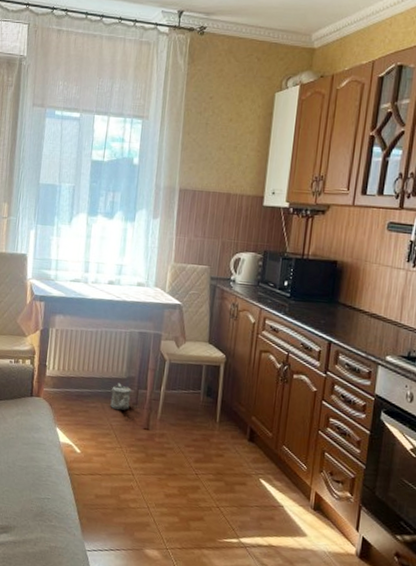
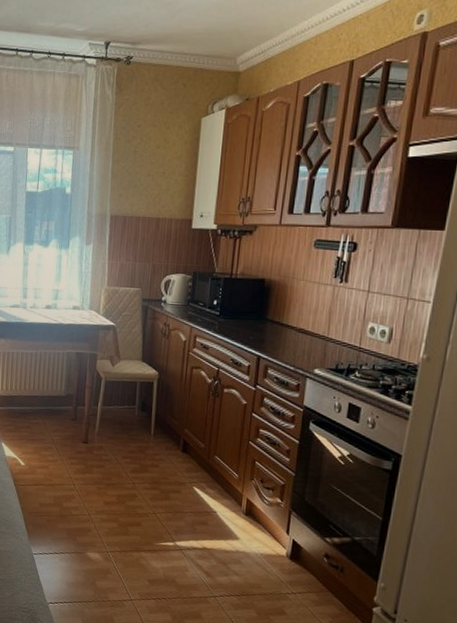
watering can: present [110,383,132,410] -> none [51,400,70,426]

